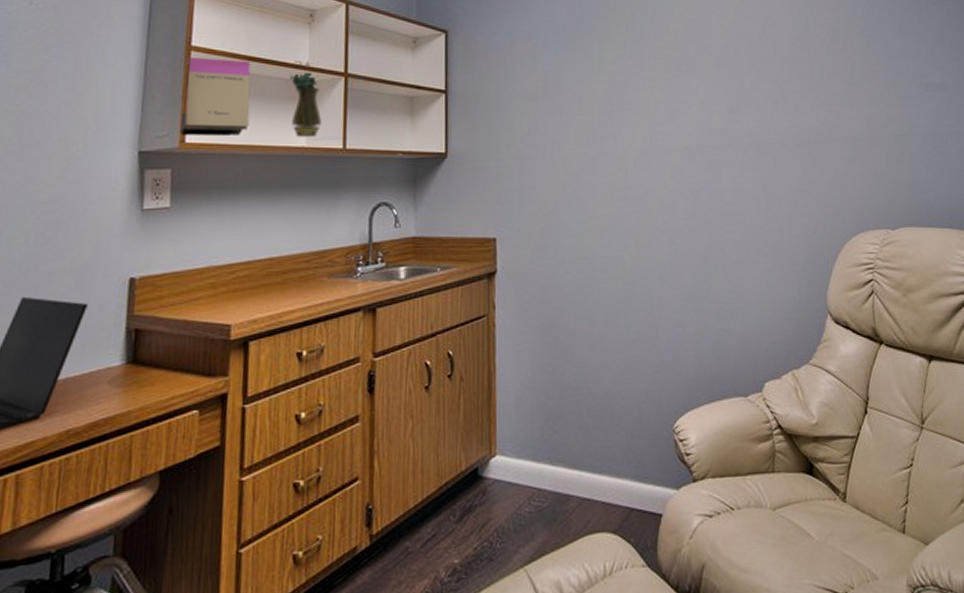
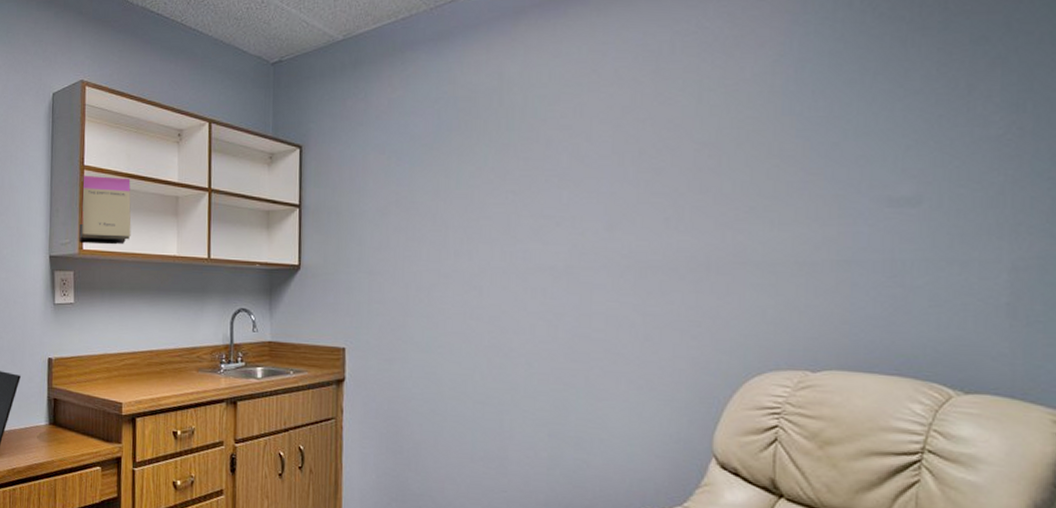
vase: present [289,60,322,137] -> none [162,177,190,247]

